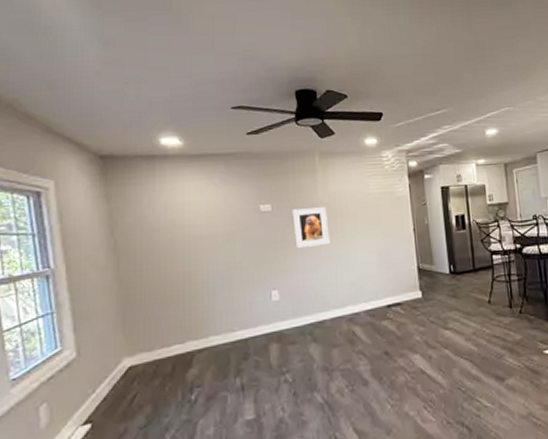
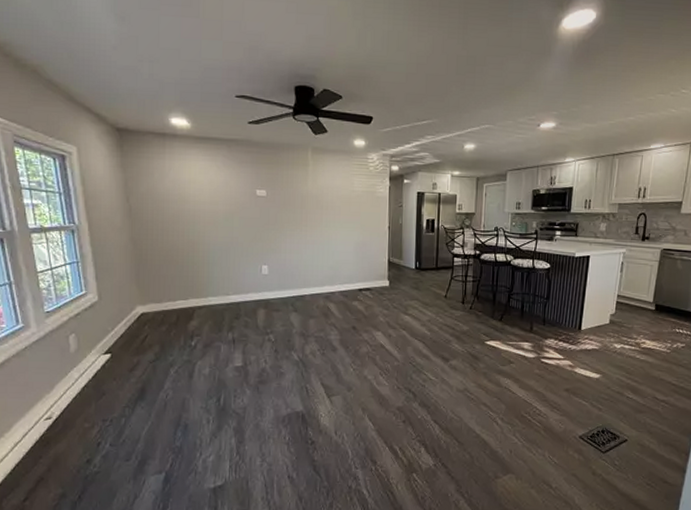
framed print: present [292,207,330,248] -> none [284,197,315,232]

